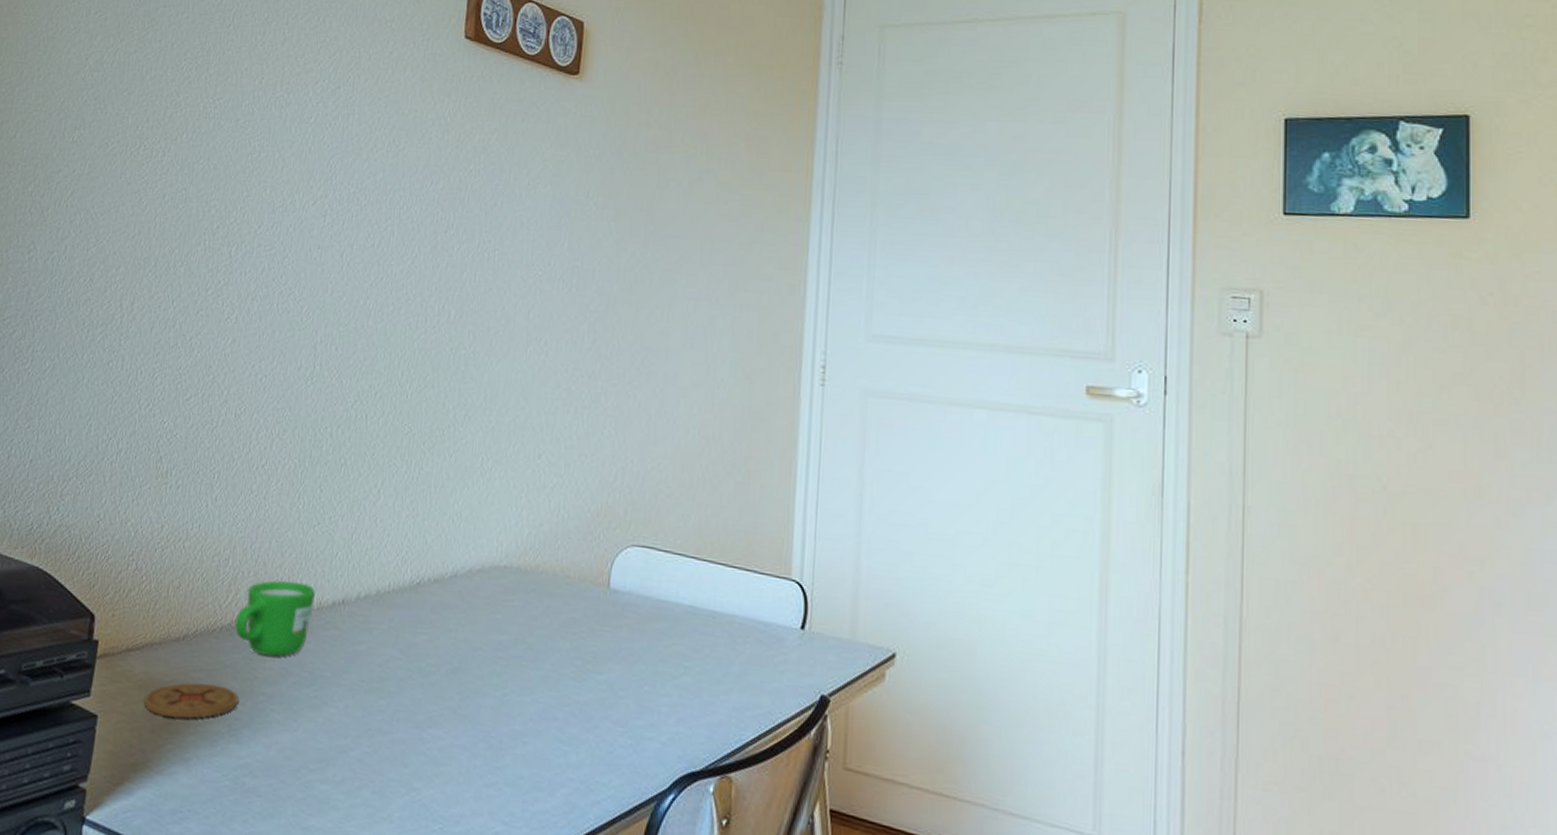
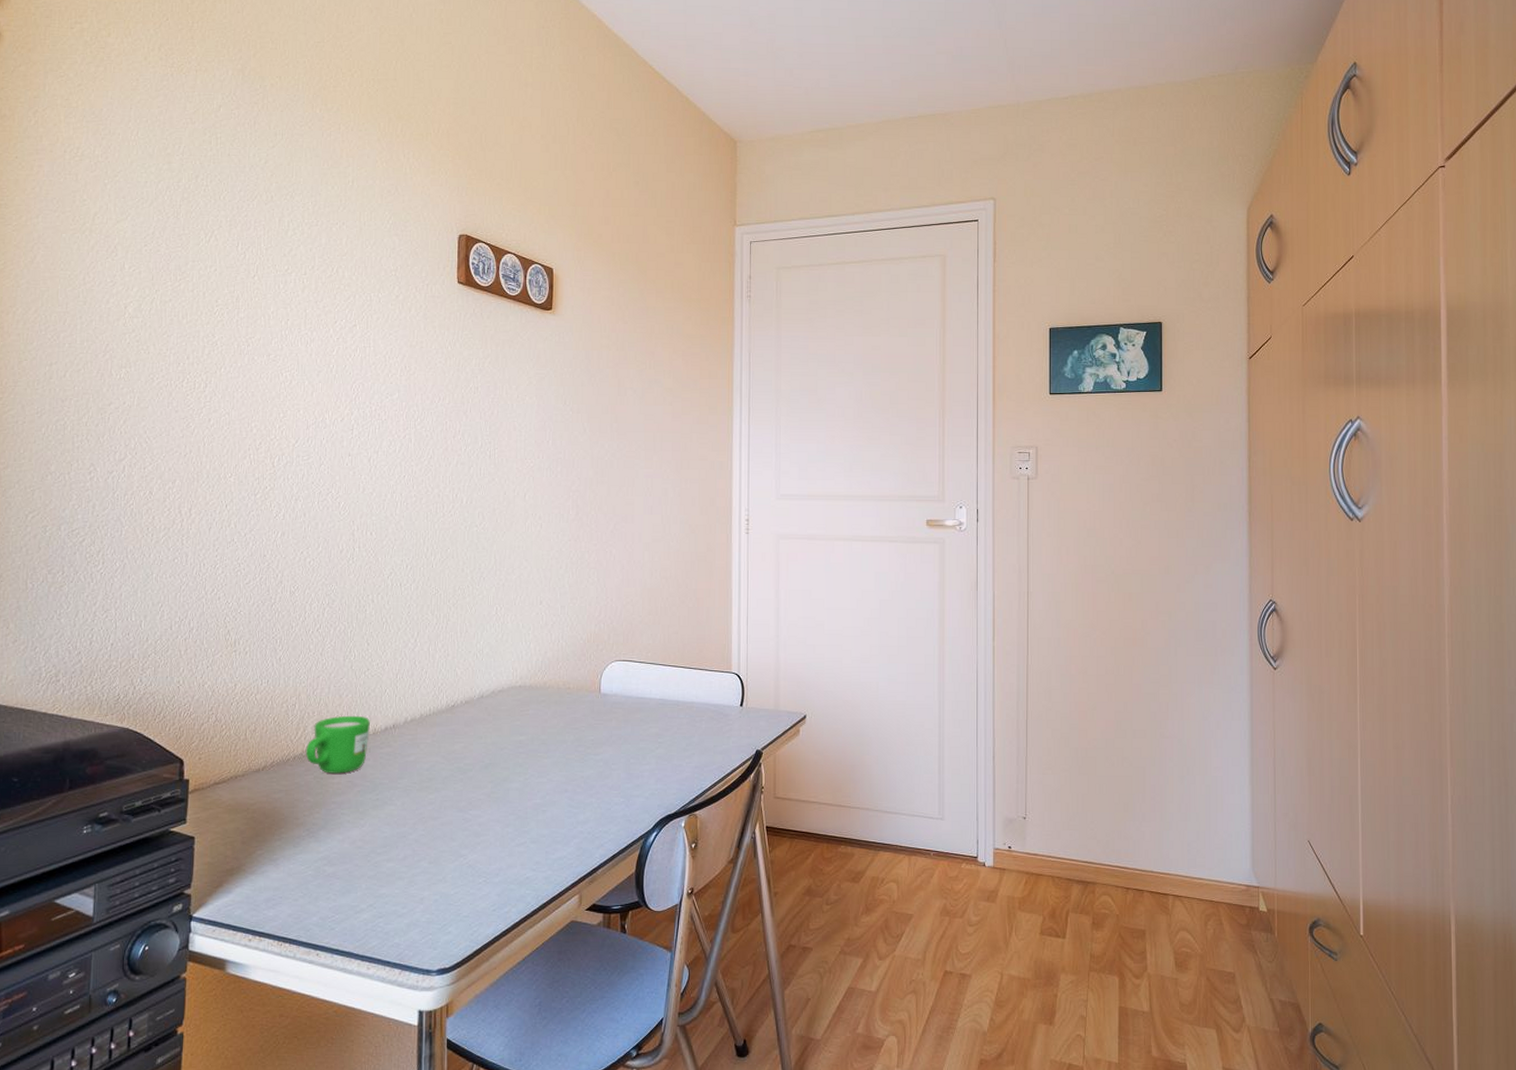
coaster: present [144,682,239,719] -> none [234,800,314,830]

